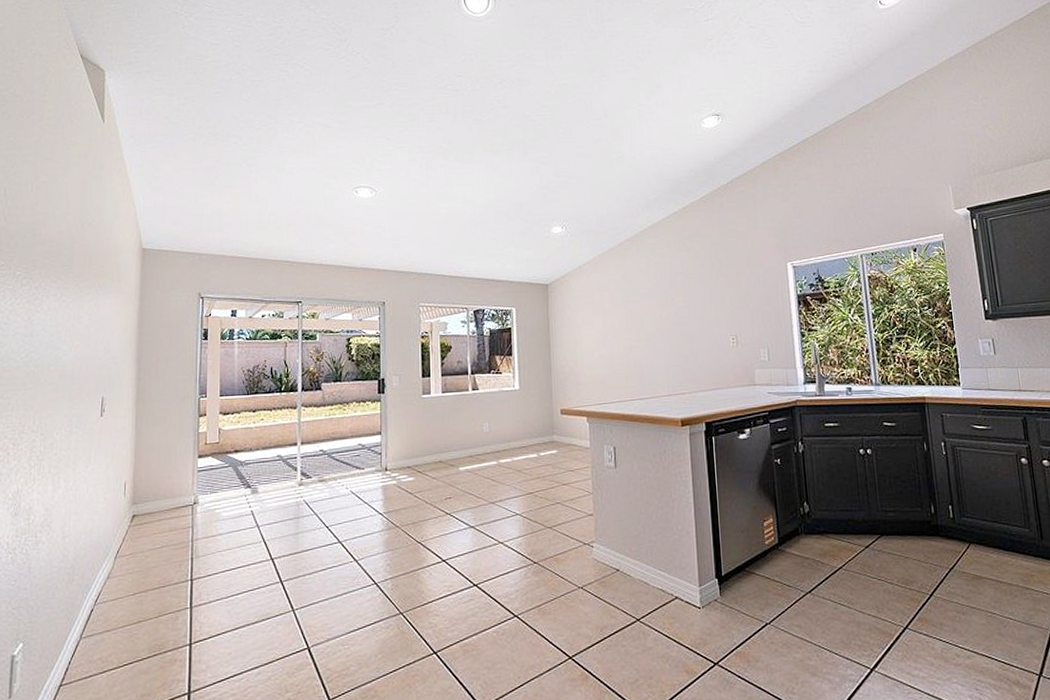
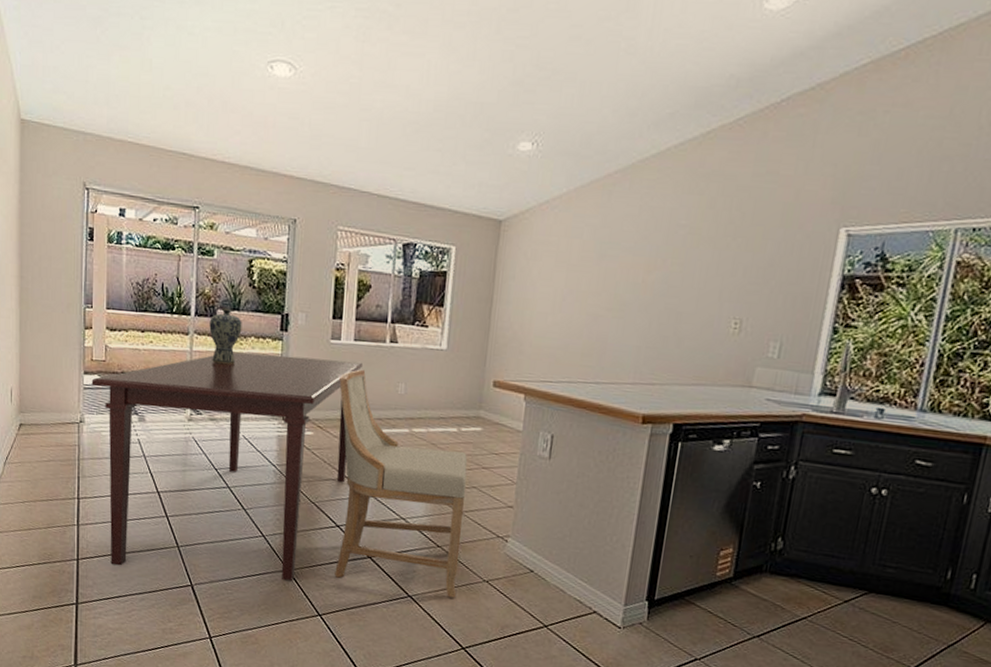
dining table: none [205,410,451,643] -> present [91,352,362,581]
vase: none [315,381,344,430] -> present [209,307,242,365]
chair: none [433,416,557,611] -> present [334,369,468,598]

